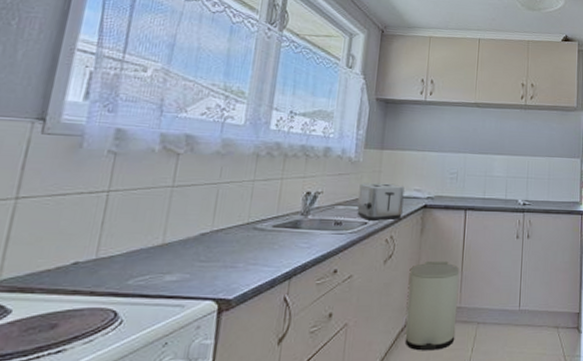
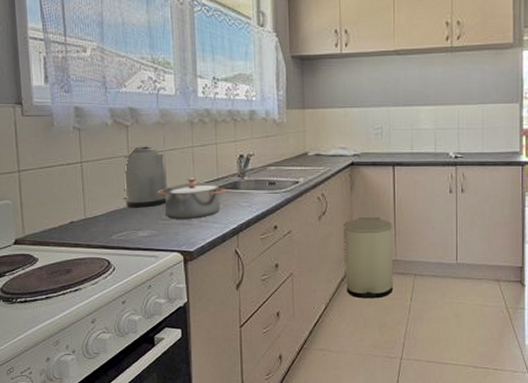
kettle: none [154,177,218,247] -> present [123,146,167,208]
cooking pot: none [198,214,288,261] -> present [156,178,229,219]
toaster: present [357,182,405,222] -> none [287,143,331,181]

